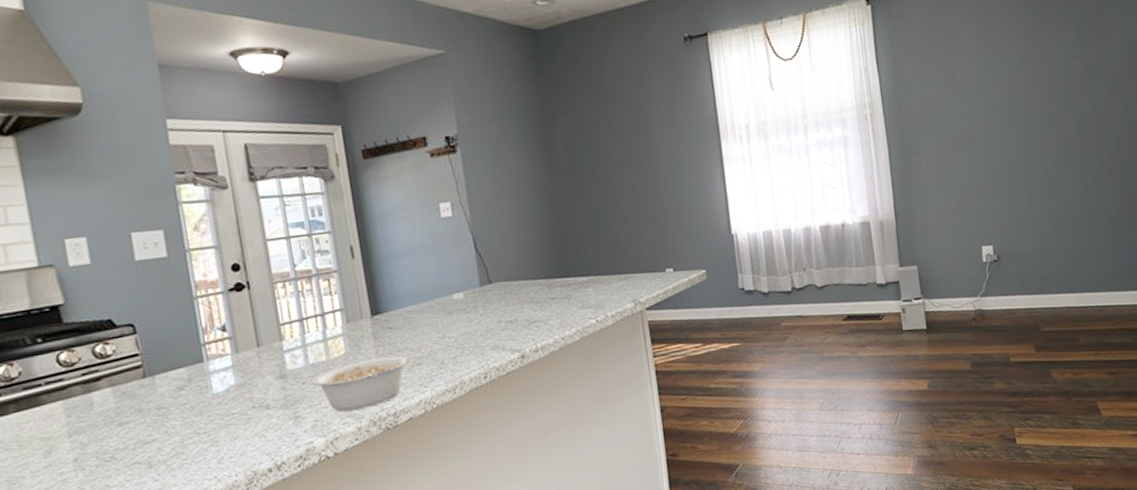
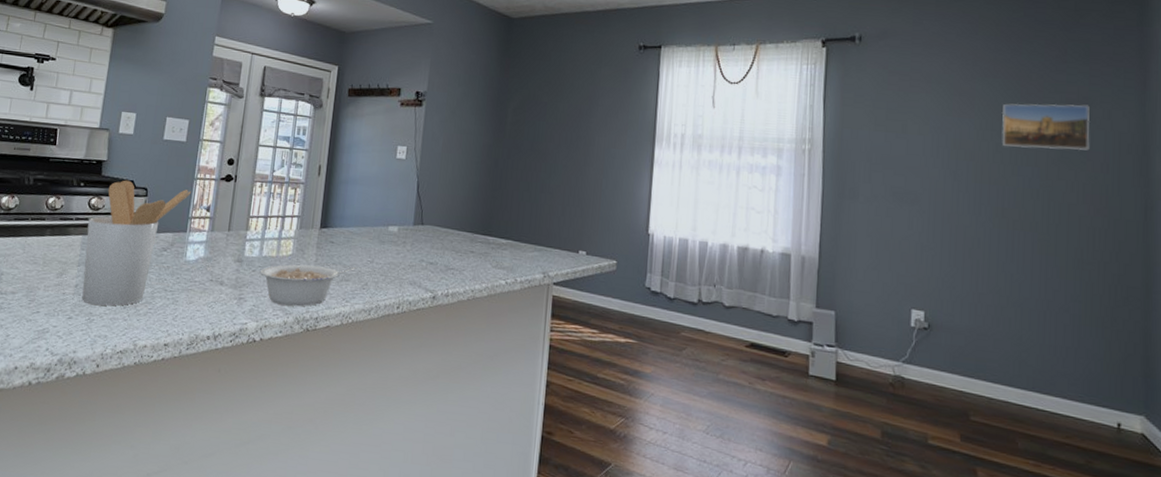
utensil holder: none [64,313,195,476] -> present [82,180,192,306]
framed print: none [1035,19,1110,75] -> present [1001,103,1090,151]

